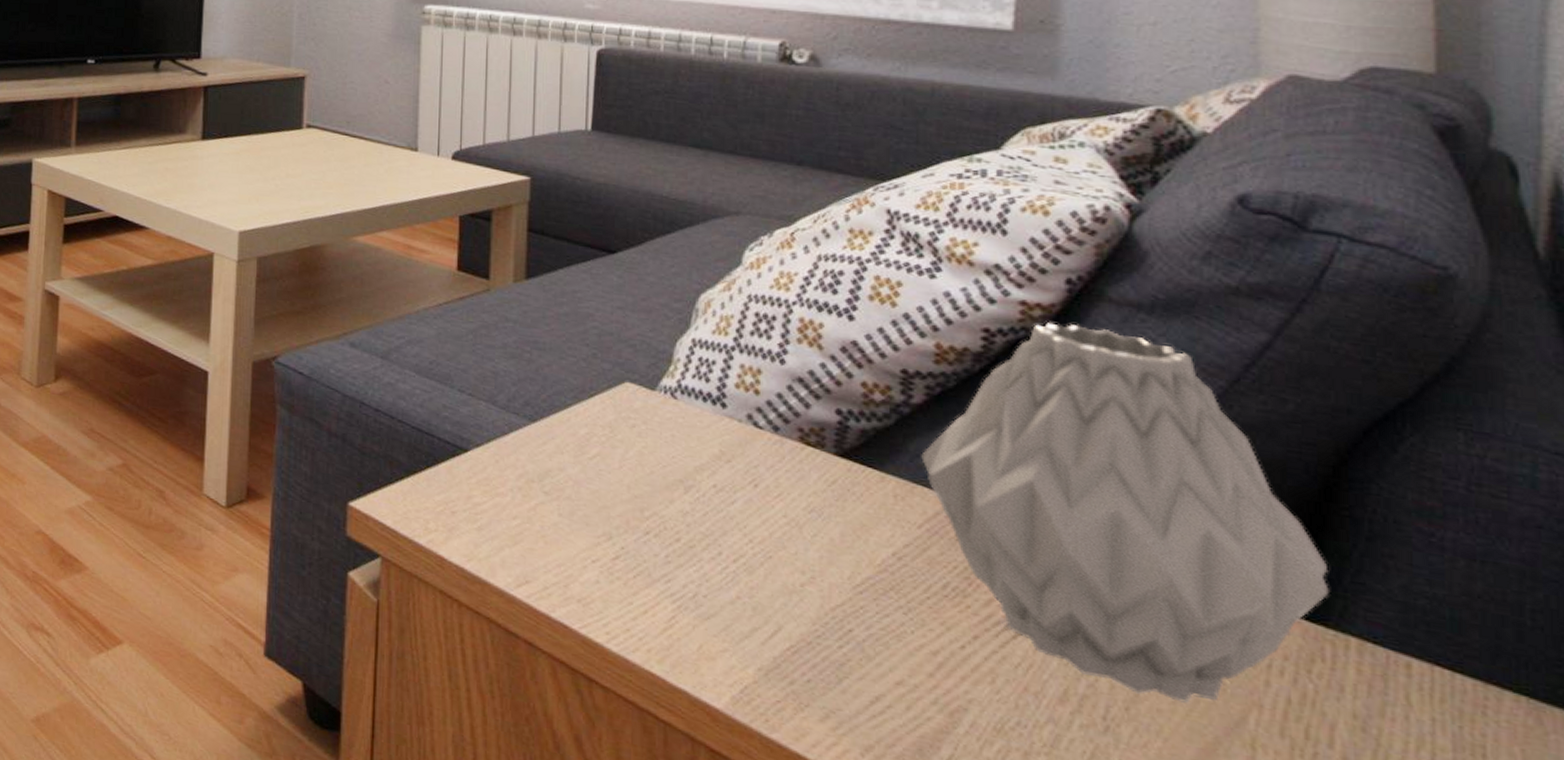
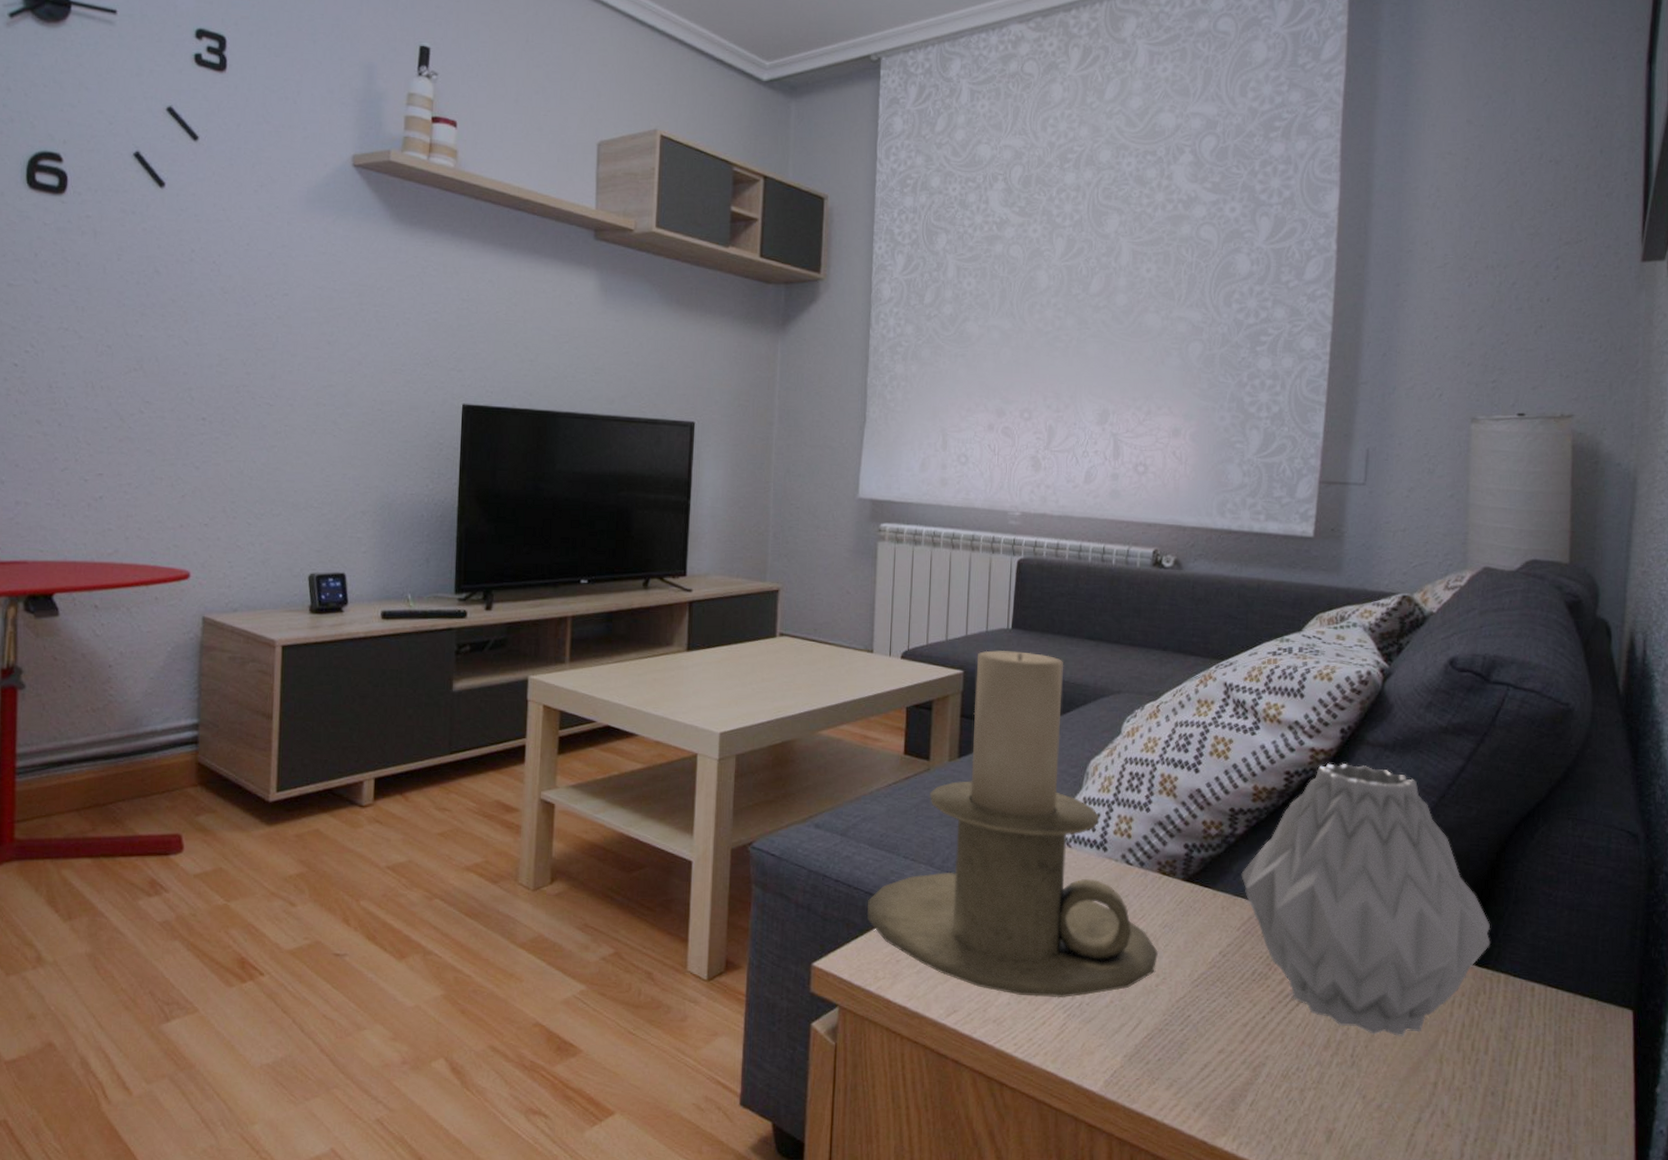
candle holder: none [414,154,804,586] -> present [867,650,1159,998]

